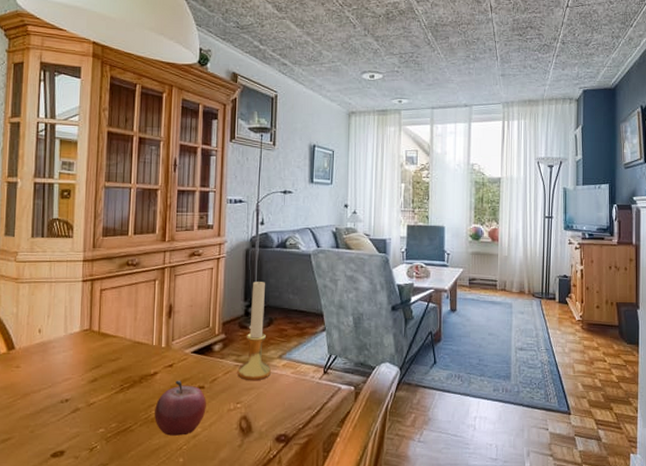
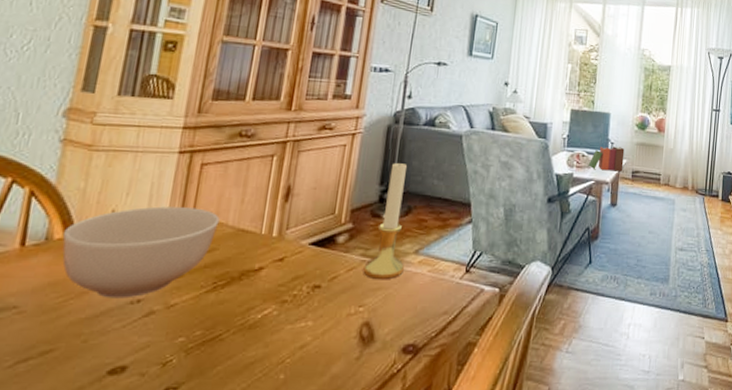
bowl: none [6,325,119,399] -> present [62,206,220,298]
fruit: present [154,380,206,436] -> none [253,277,322,346]
books: none [427,257,461,280] -> present [588,146,625,172]

